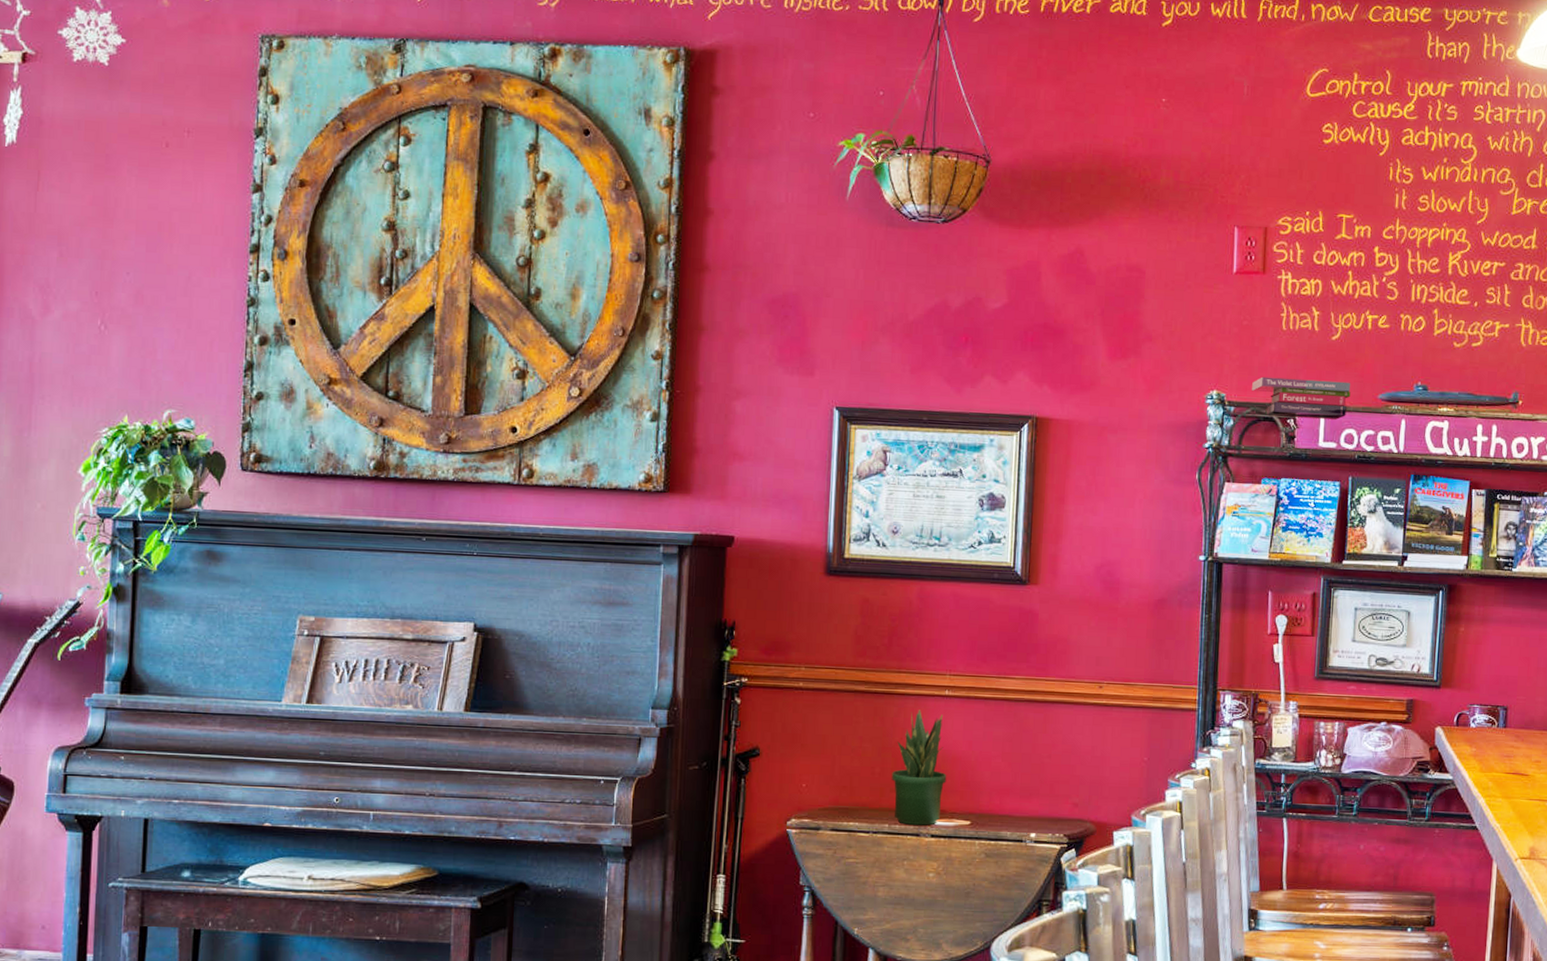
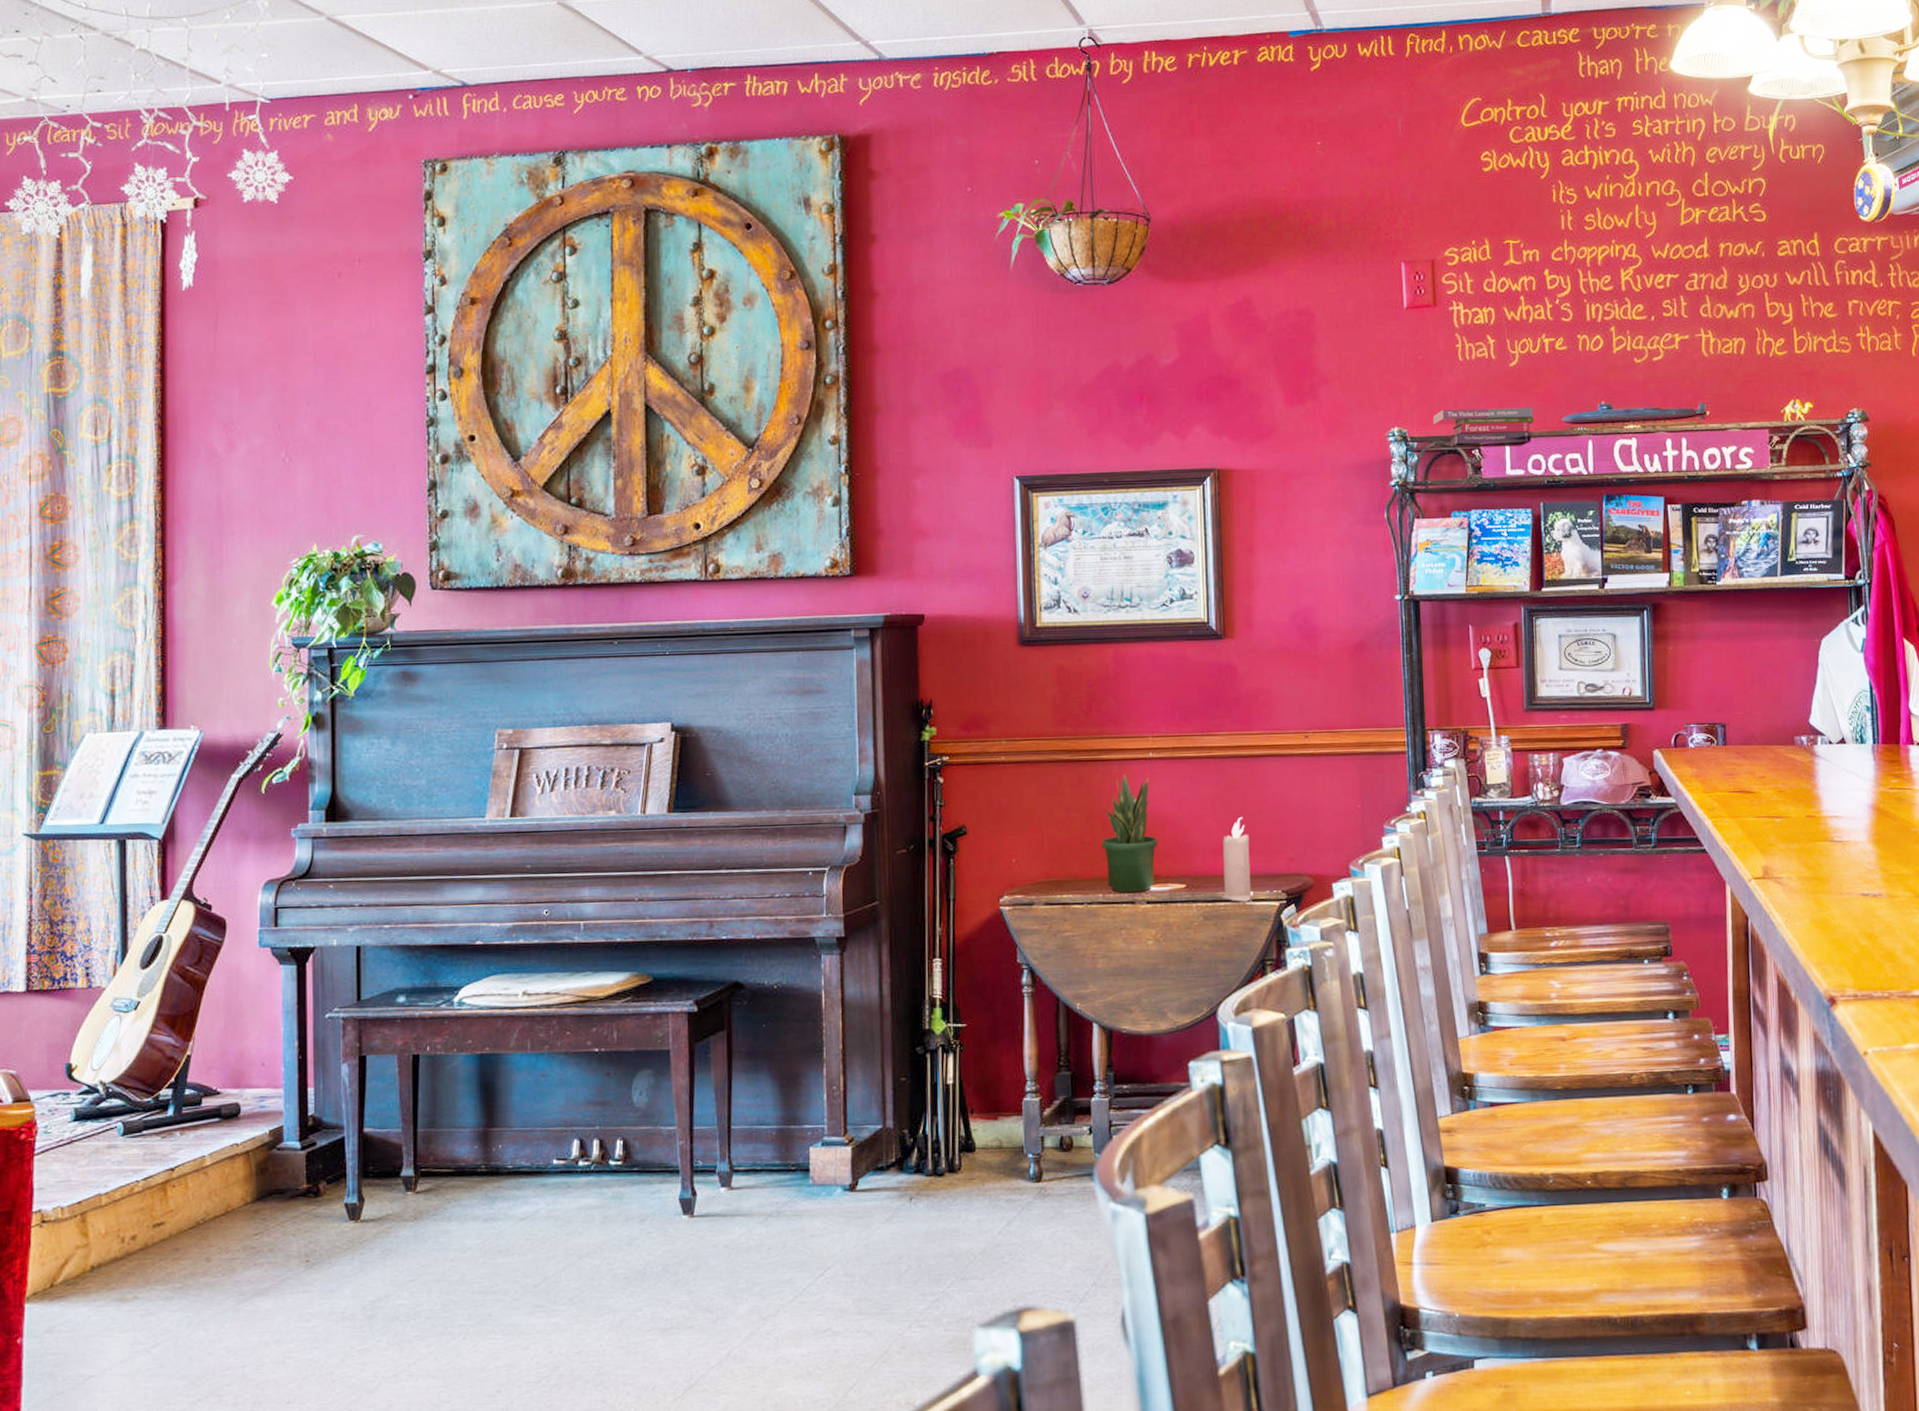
candle: none [1004,759,1036,843] -> present [1221,816,1251,902]

